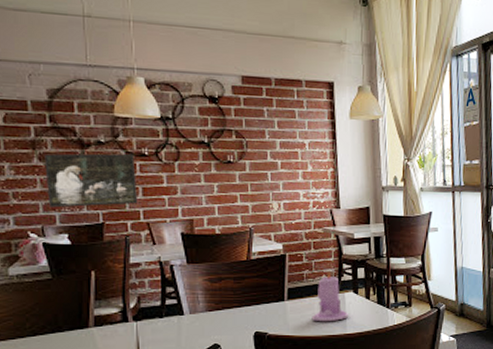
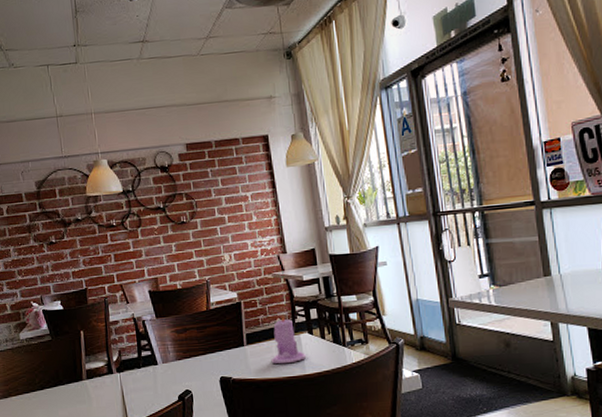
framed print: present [44,153,138,208] -> none [37,226,112,280]

